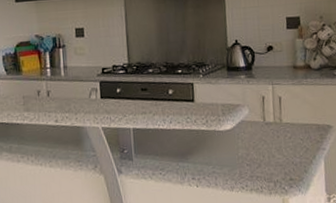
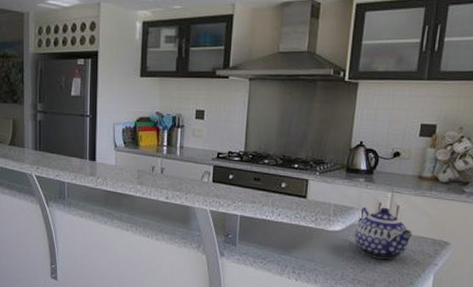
teapot: none [245,100,298,152] -> present [355,206,413,259]

